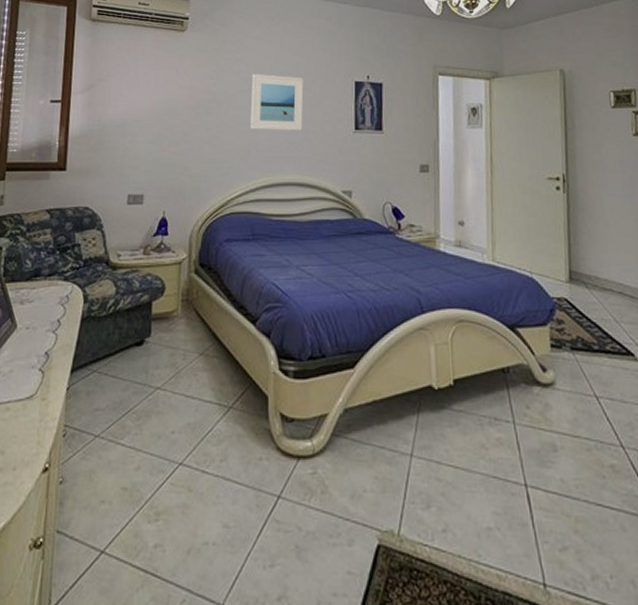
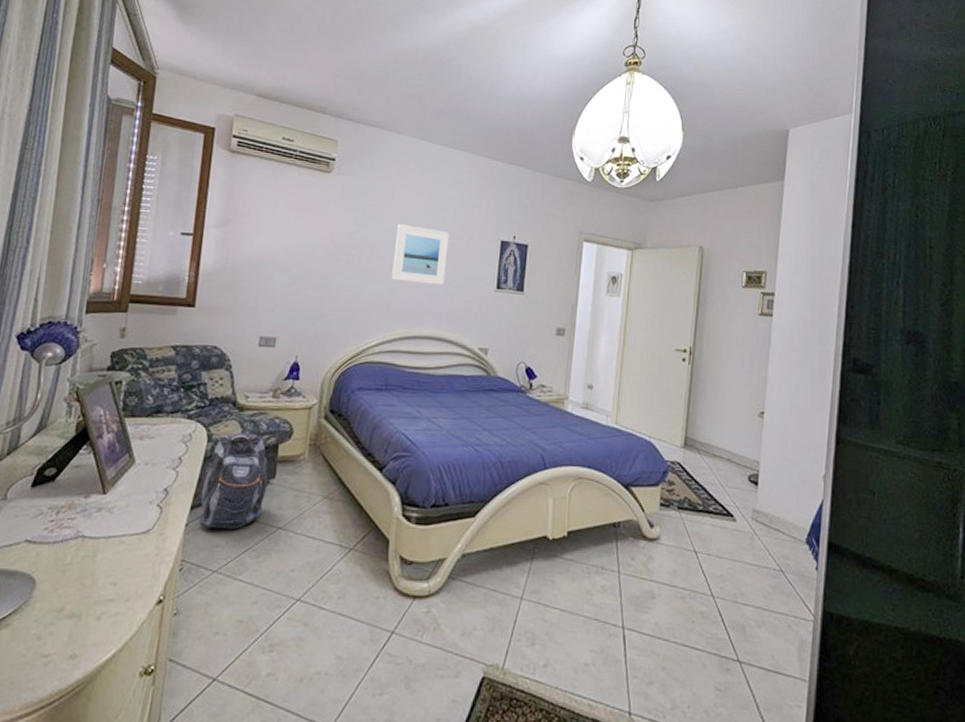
backpack: none [78,292,144,393] -> present [199,432,269,530]

